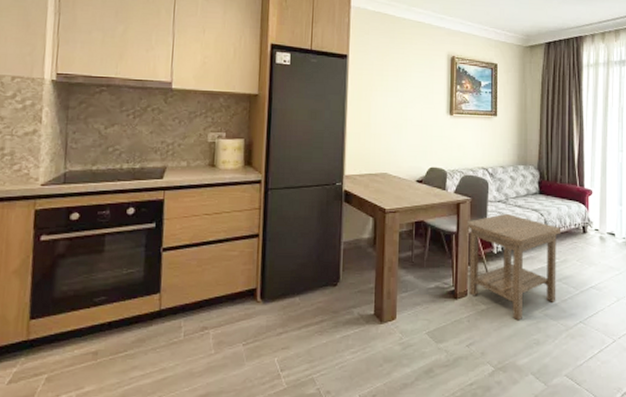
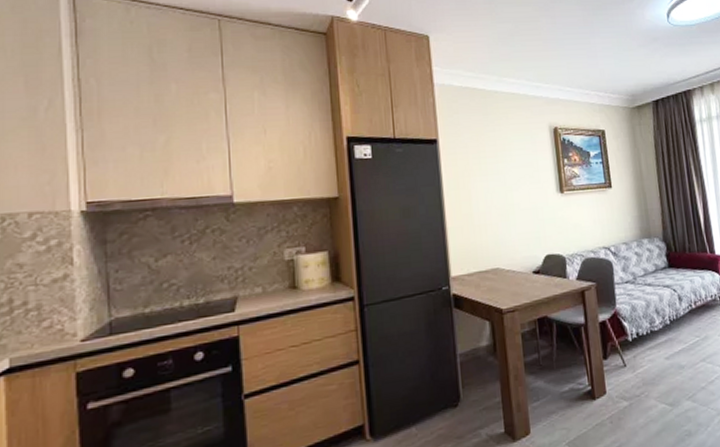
side table: present [466,213,560,321] -> none [594,294,703,413]

